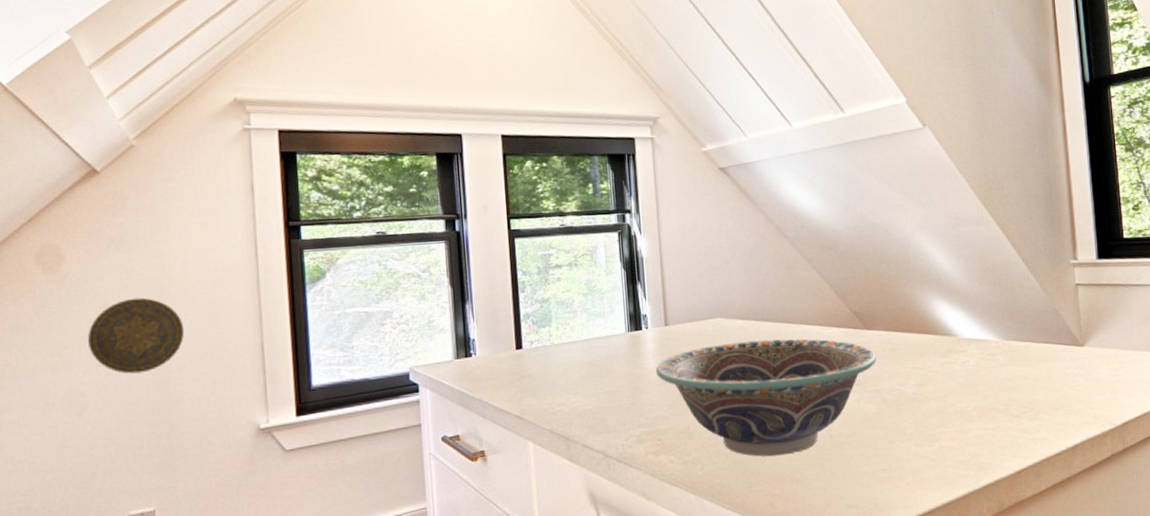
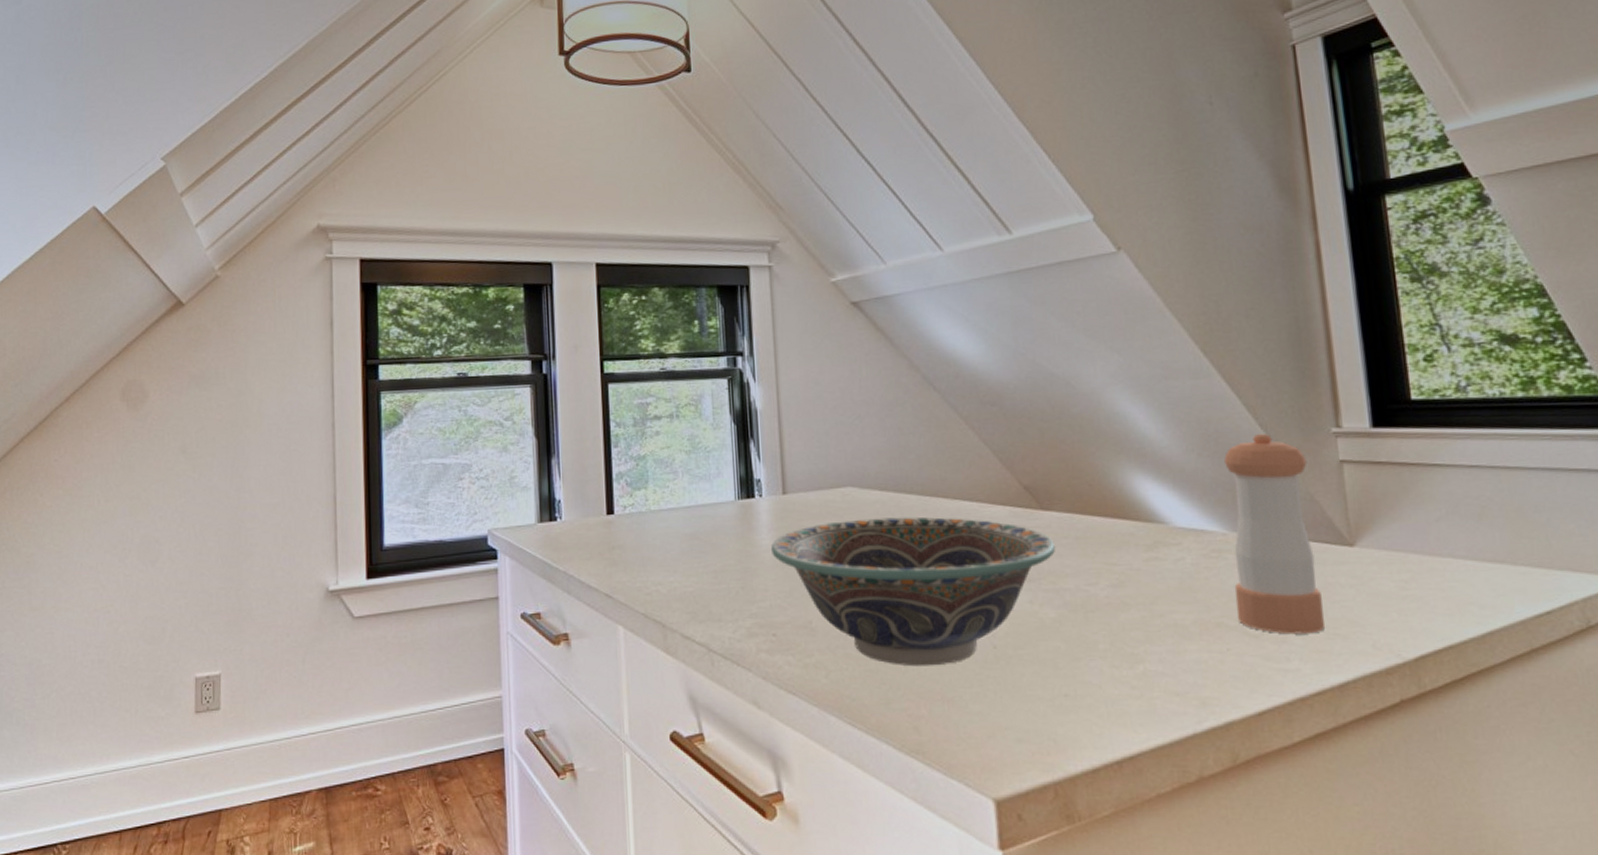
decorative plate: present [88,297,185,374] -> none [166,439,258,522]
pepper shaker: none [997,266,1064,413] -> present [1224,434,1326,635]

